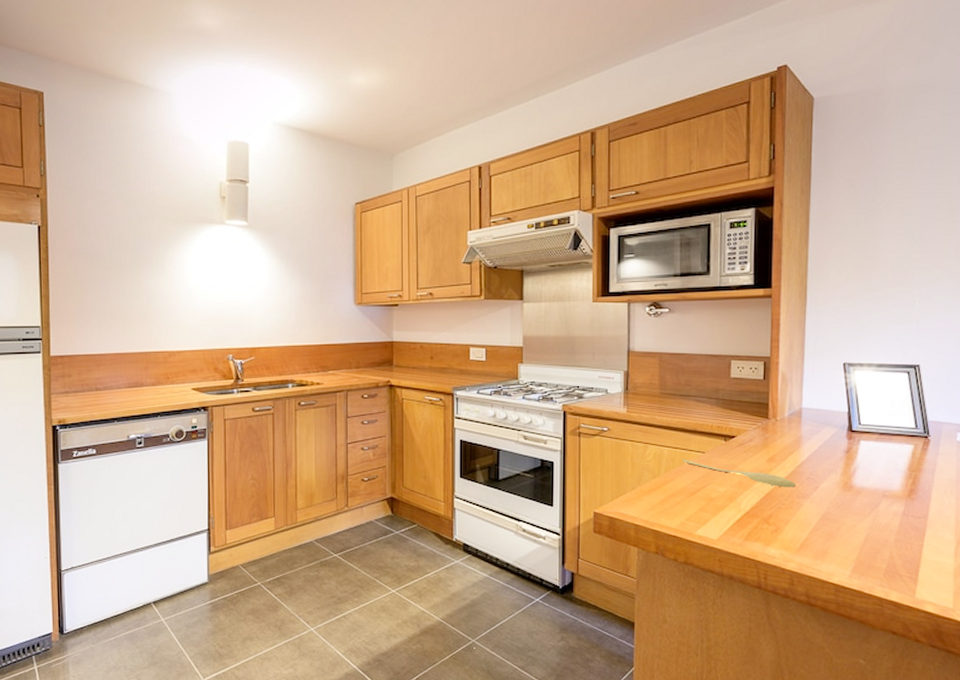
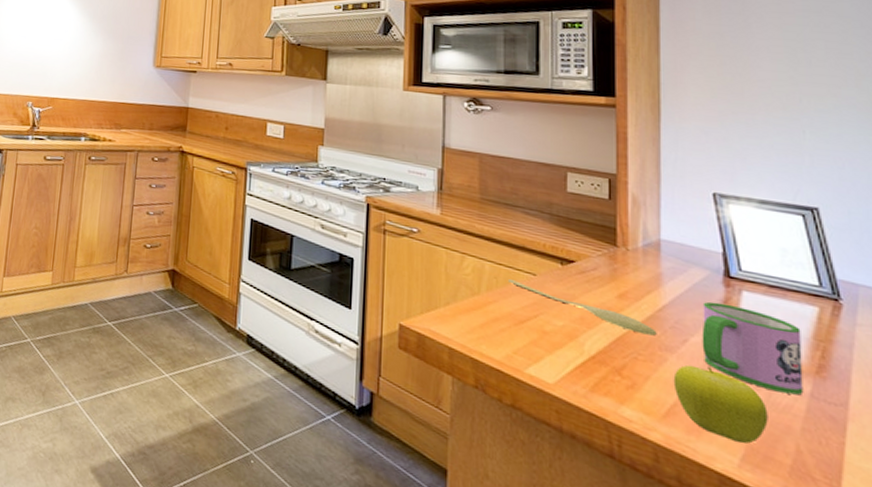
fruit: none [806,505,872,559] -> present [673,365,768,444]
mug: none [829,453,900,516] -> present [702,301,804,395]

